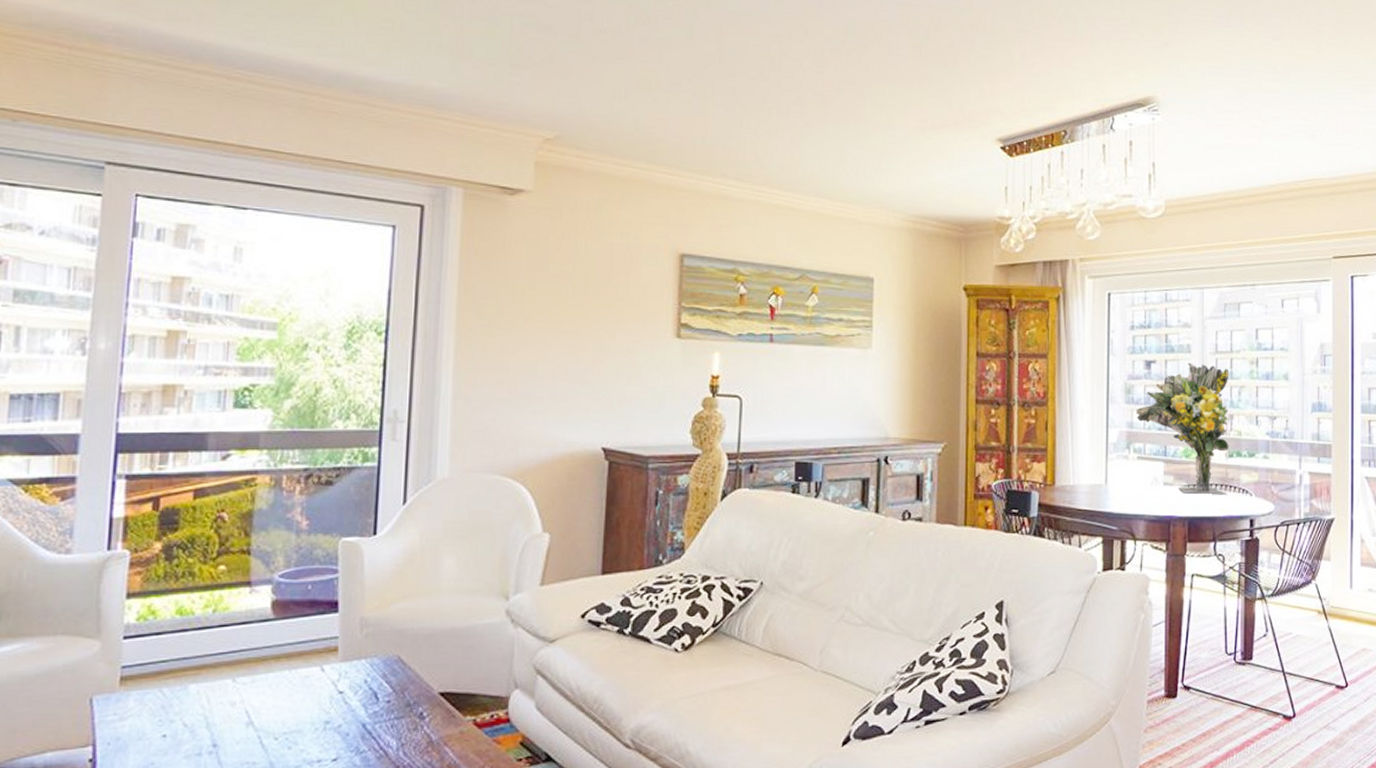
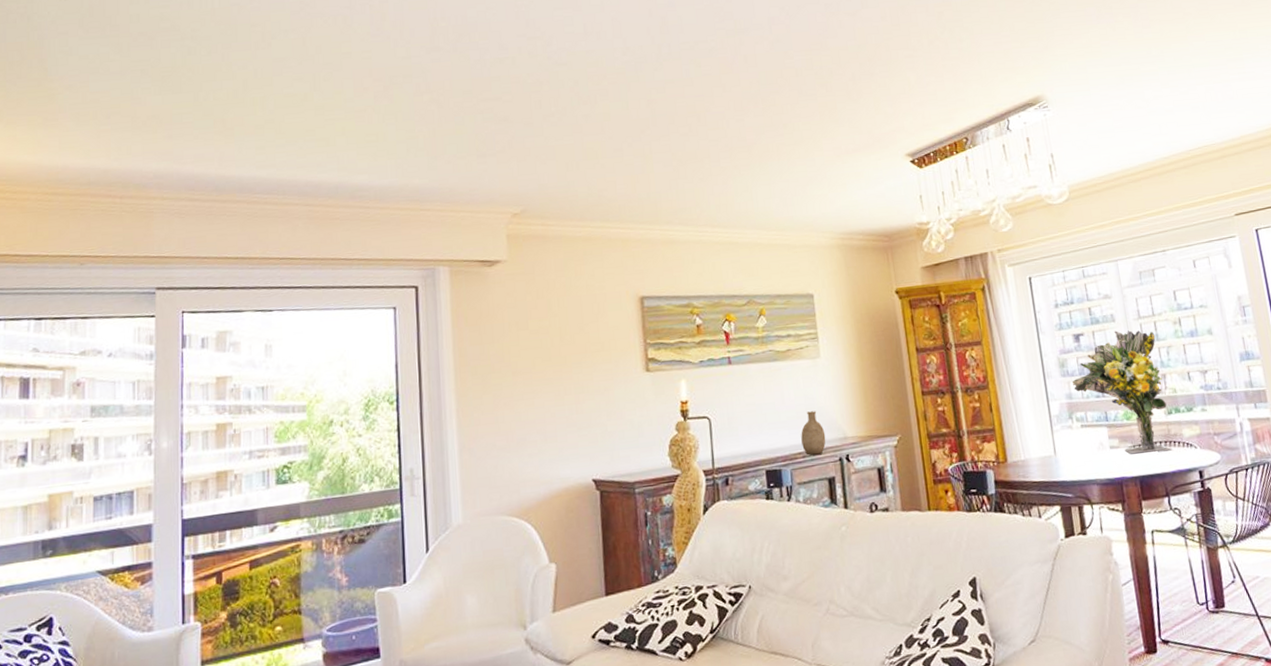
decorative vase: none [839,405,866,452] -> present [801,411,826,456]

